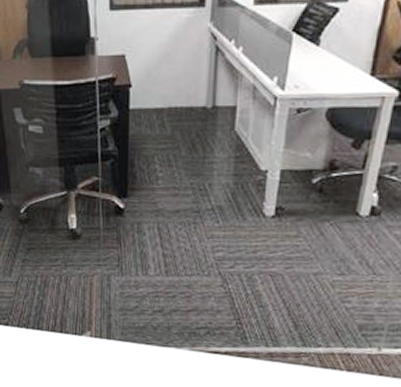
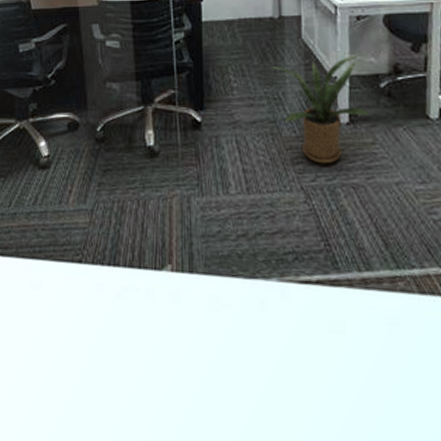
house plant: none [198,150,299,253] -> present [270,55,371,164]

